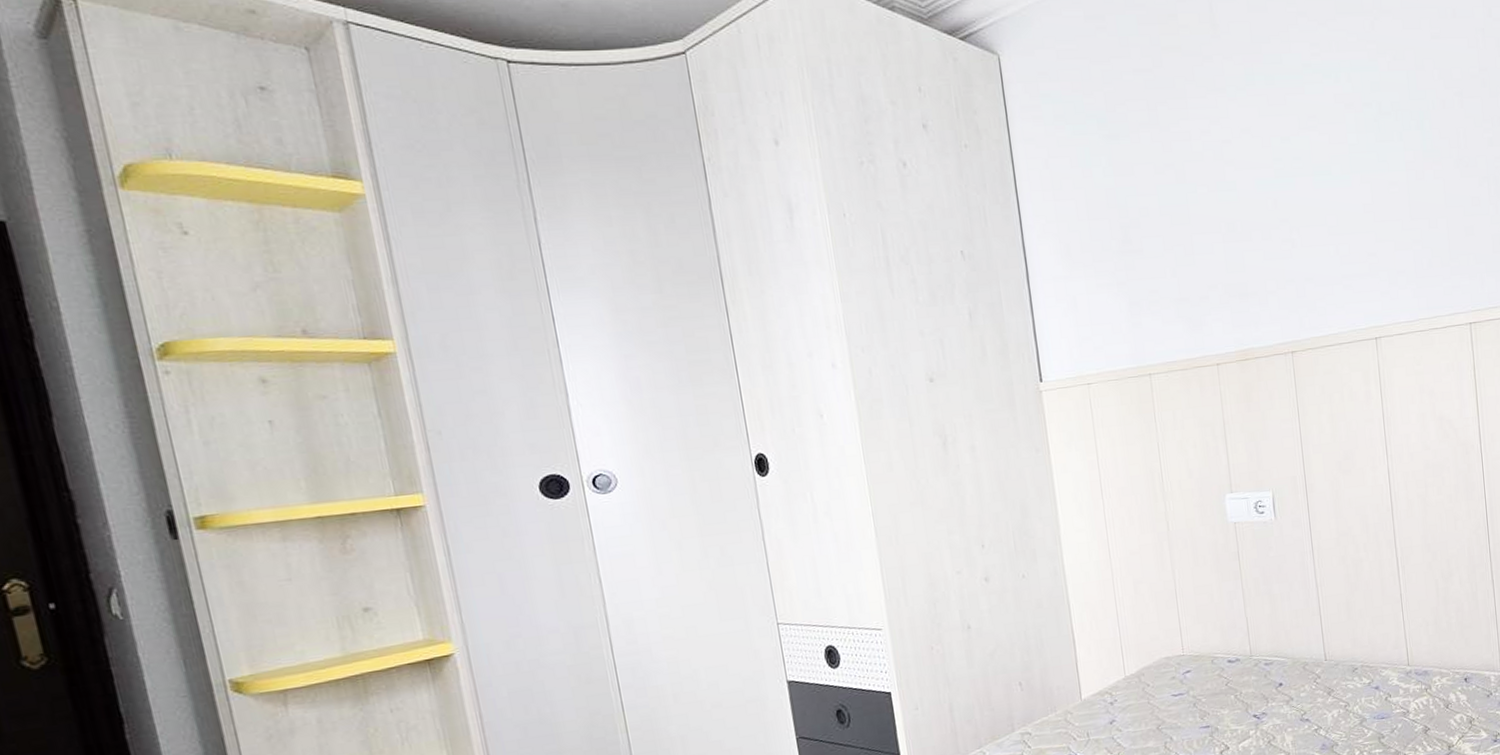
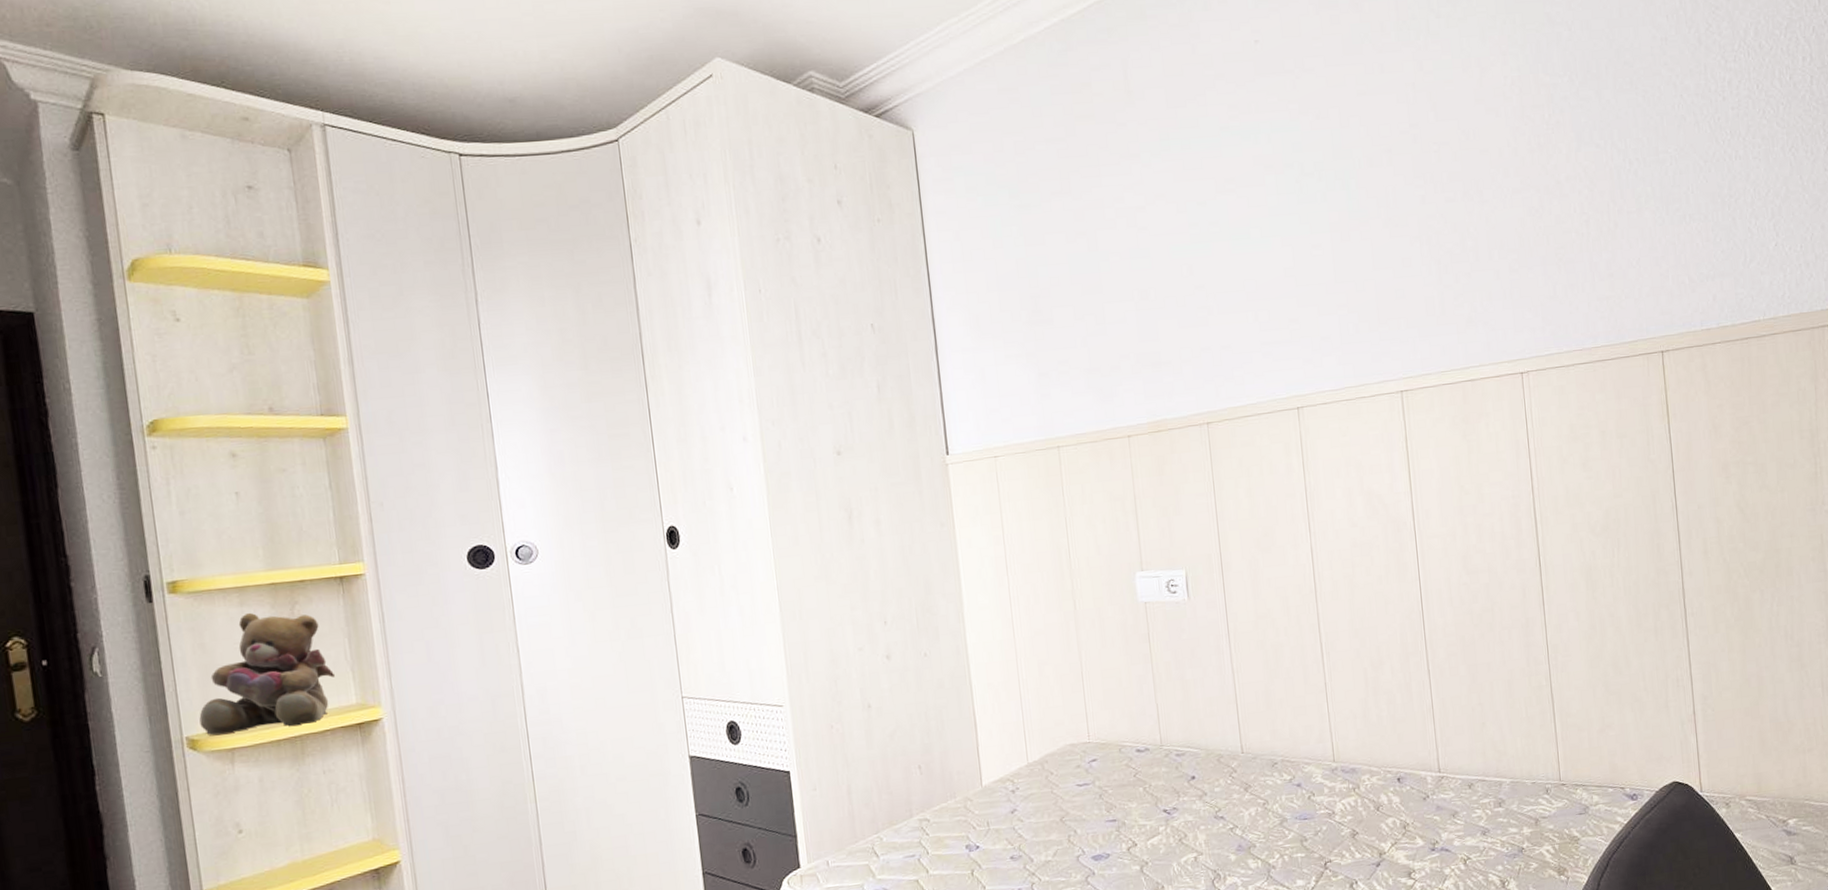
teddy bear: none [242,547,398,677] -> present [199,612,336,736]

